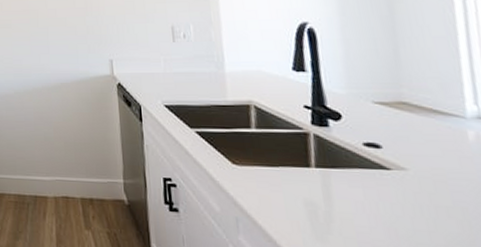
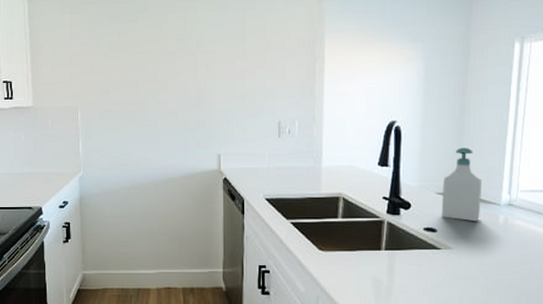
soap bottle: none [379,50,440,138] -> present [441,147,482,222]

